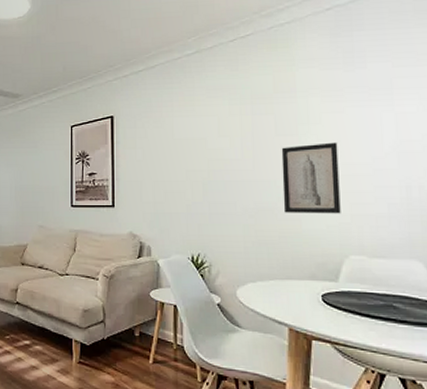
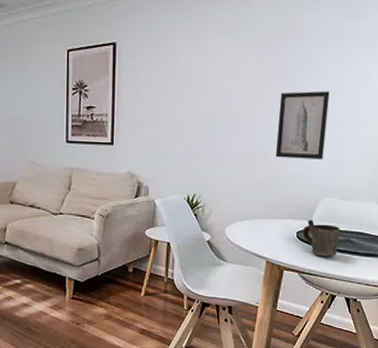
mug: none [328,281,378,327] -> present [302,220,340,258]

